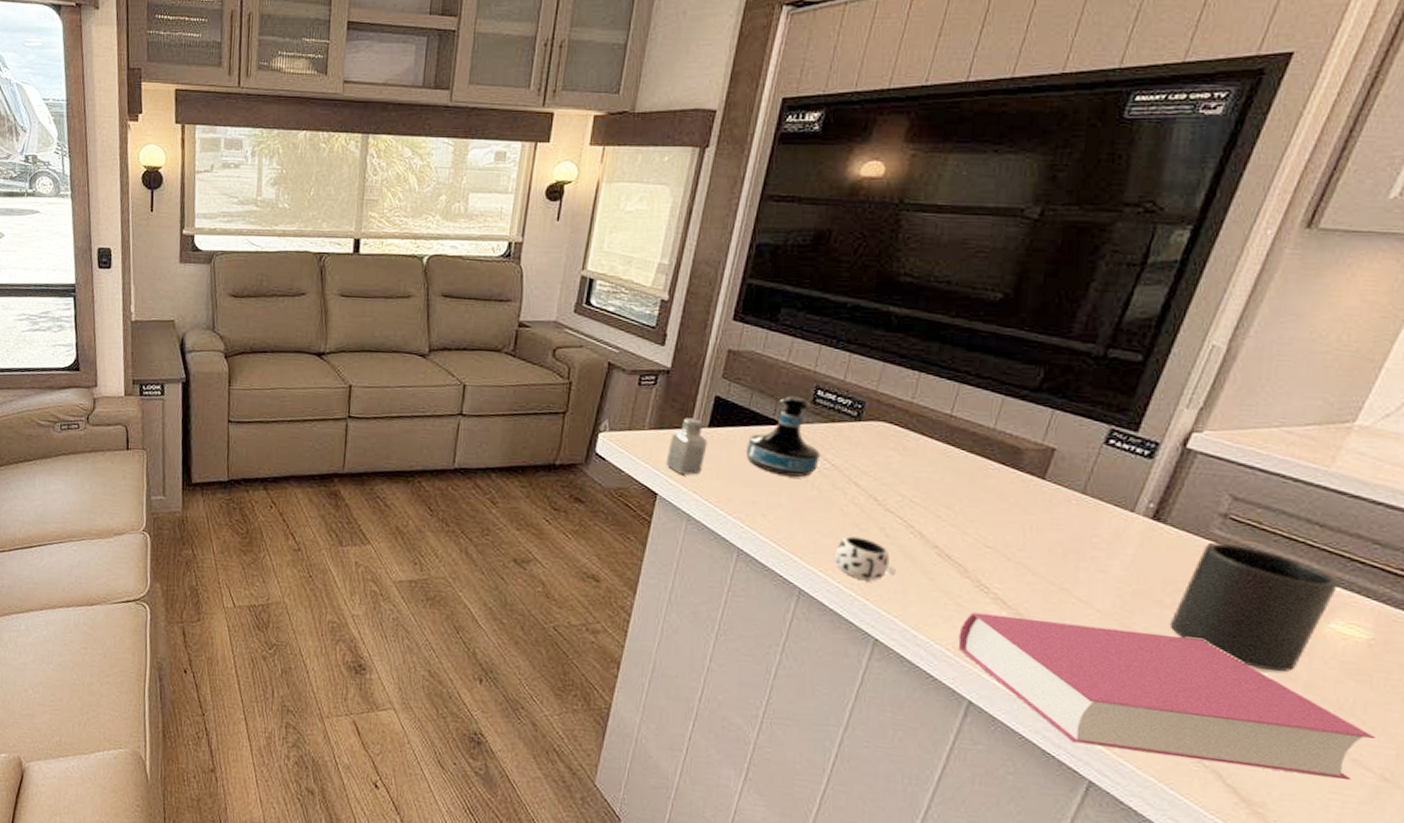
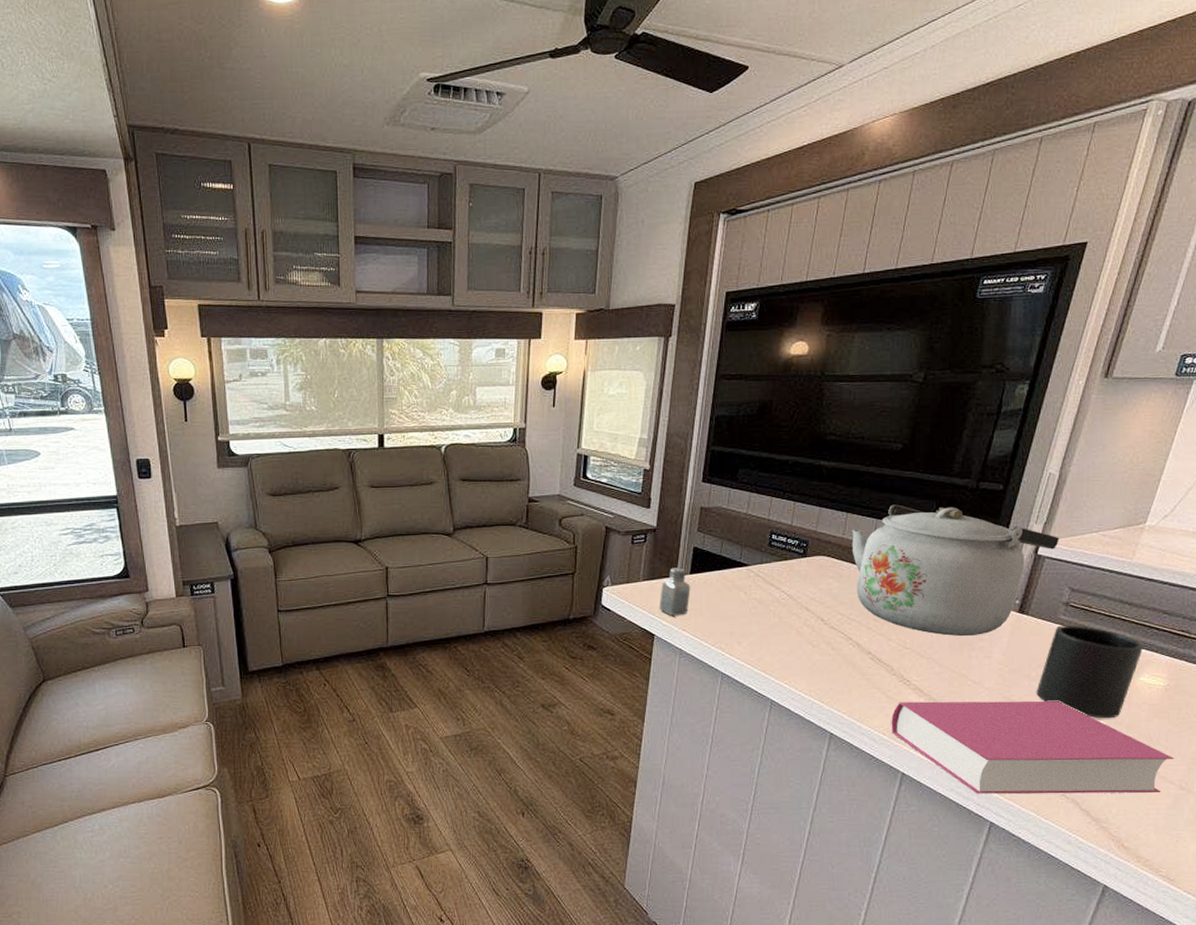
tequila bottle: present [745,396,820,477] -> none [721,541,778,608]
mug: present [834,536,896,581] -> none [795,652,841,686]
kettle: none [923,367,1221,542] -> present [852,504,1059,637]

